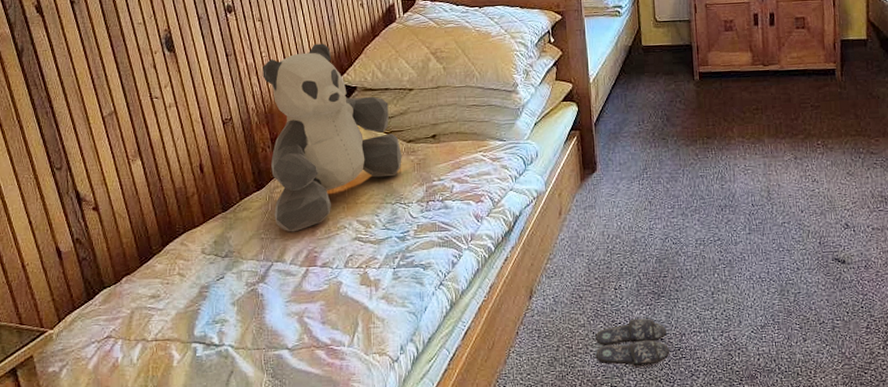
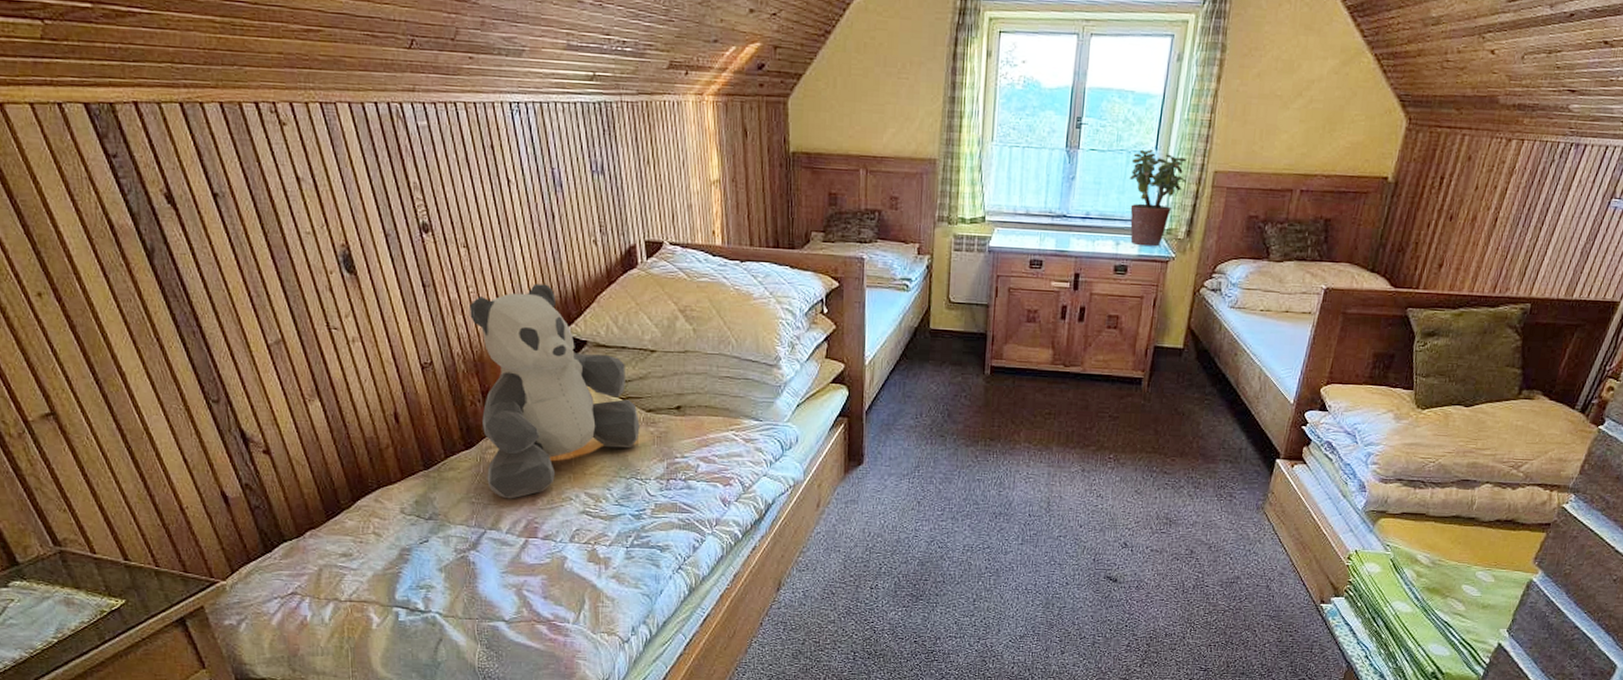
slippers: present [595,318,670,364] -> none [844,619,923,664]

